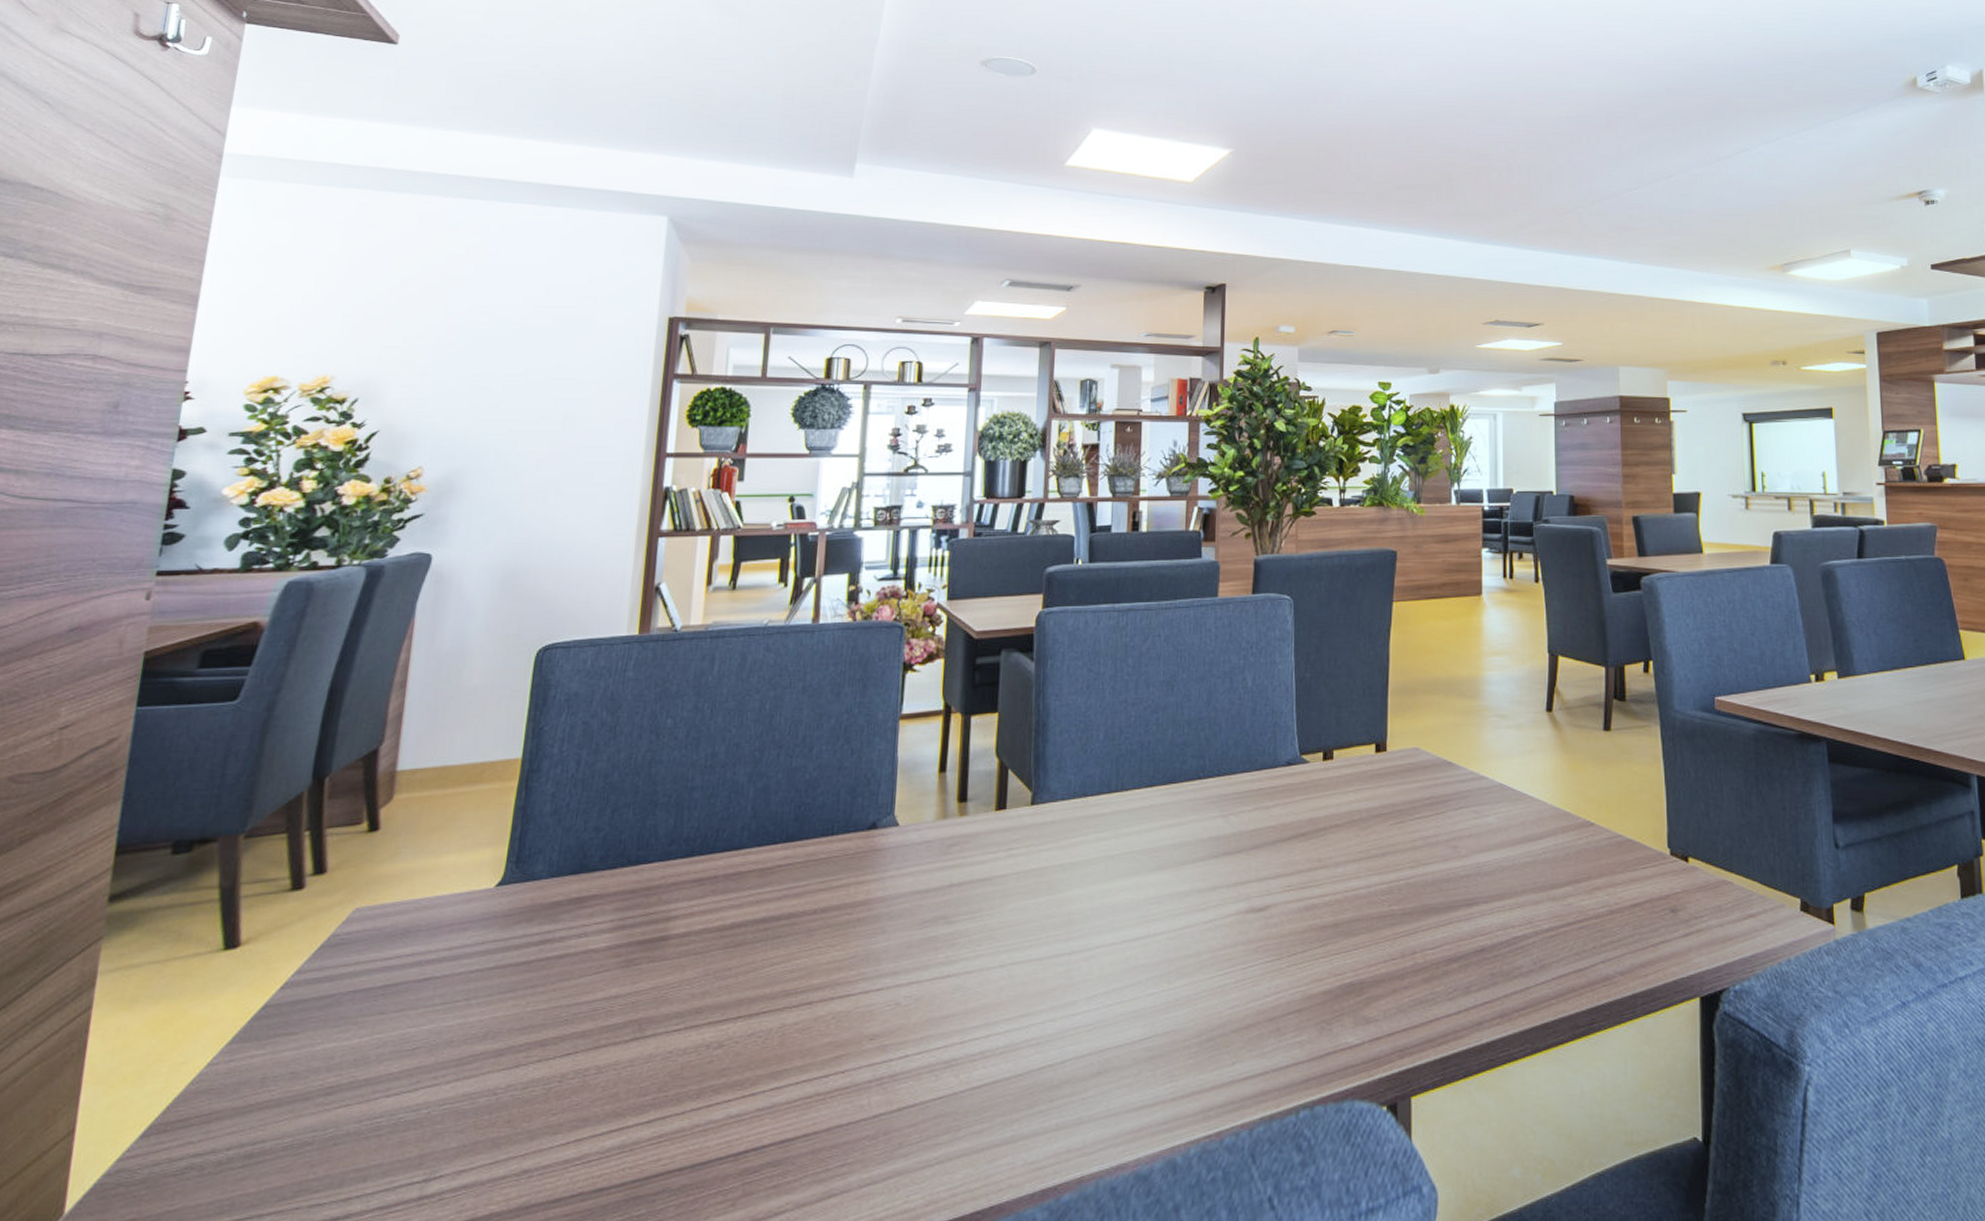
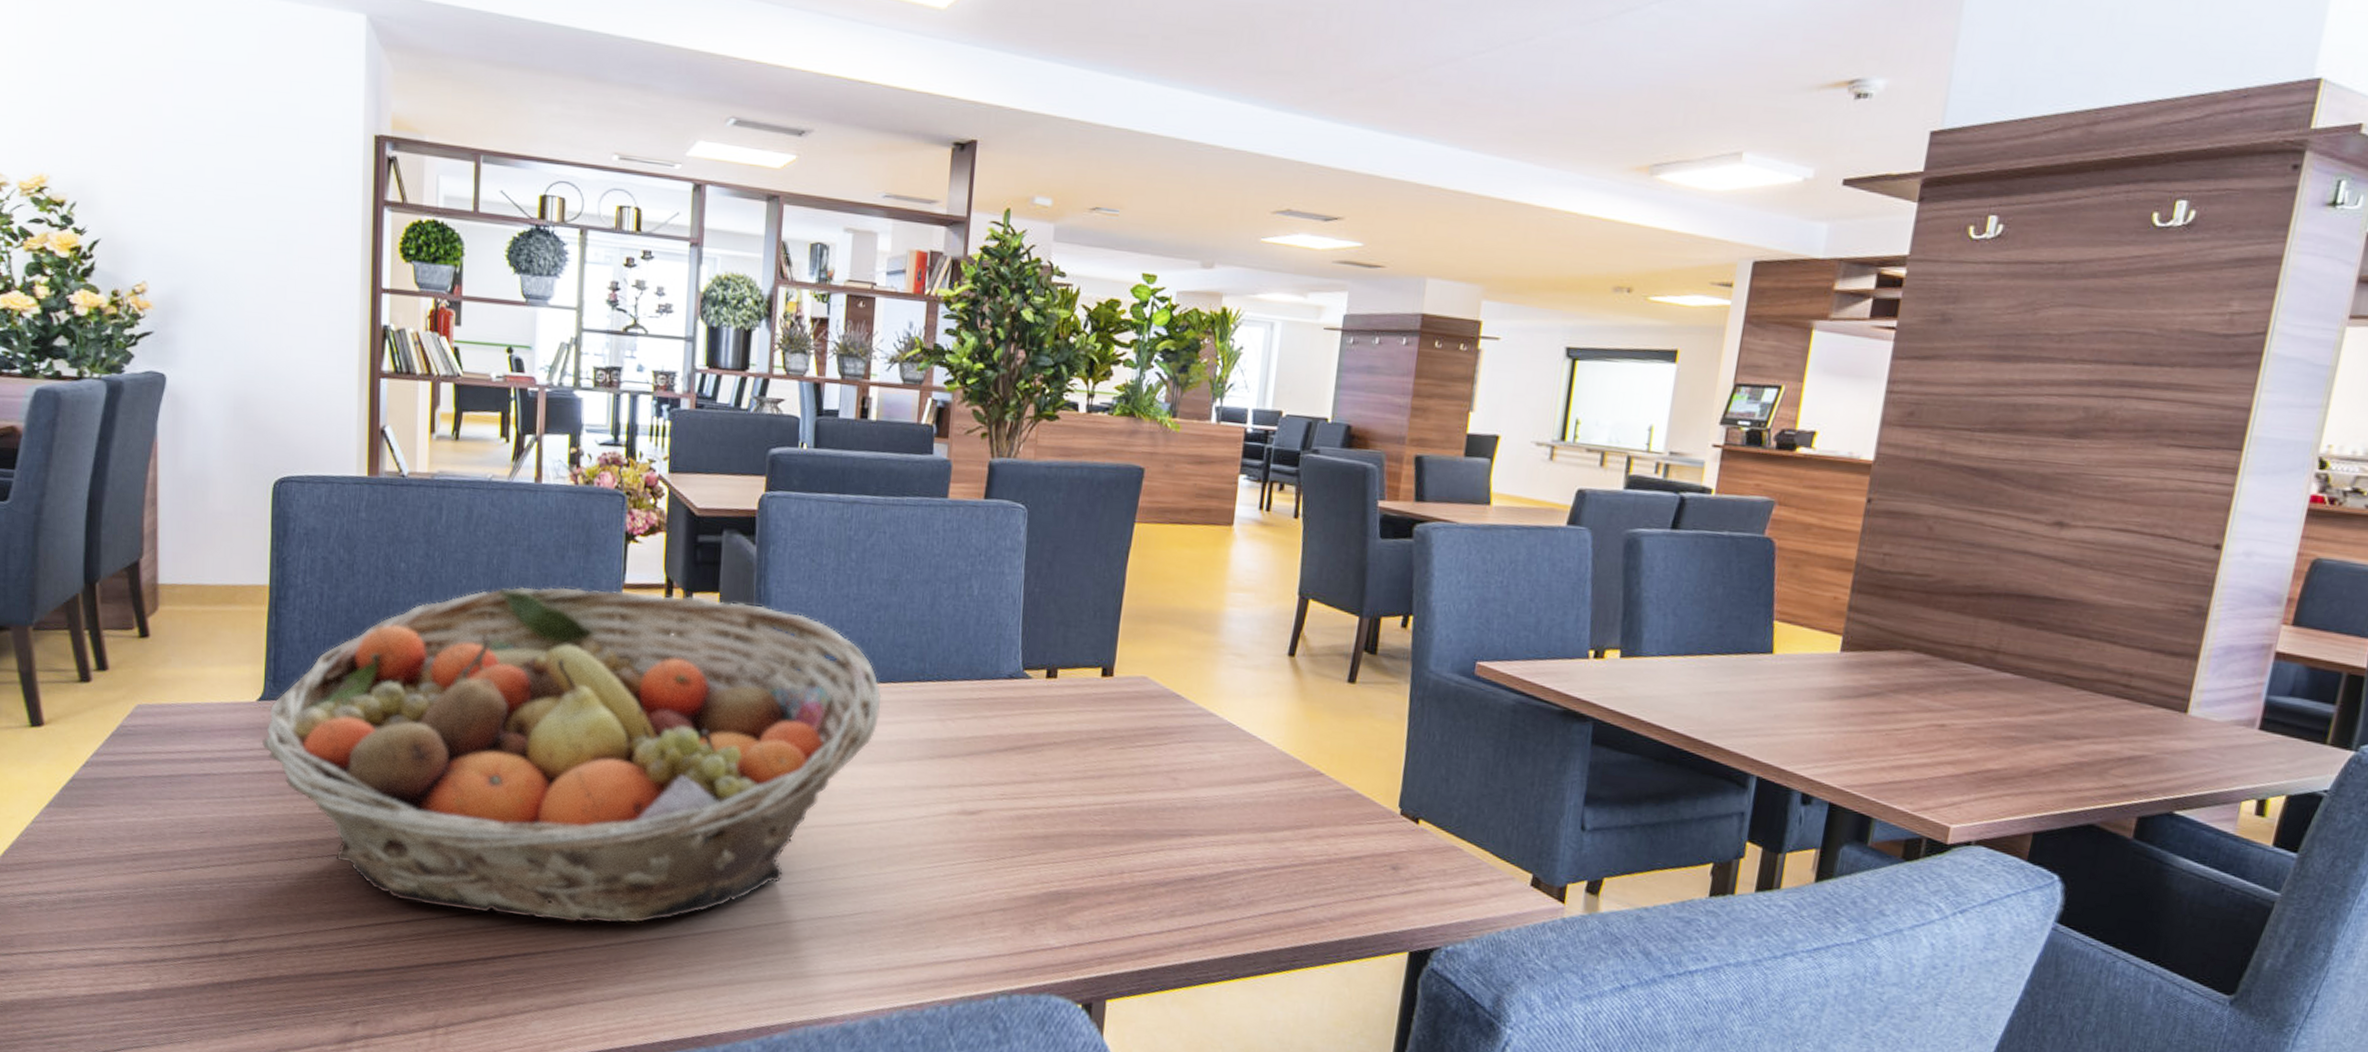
fruit basket: none [495,719,1163,1098] -> present [261,586,882,924]

